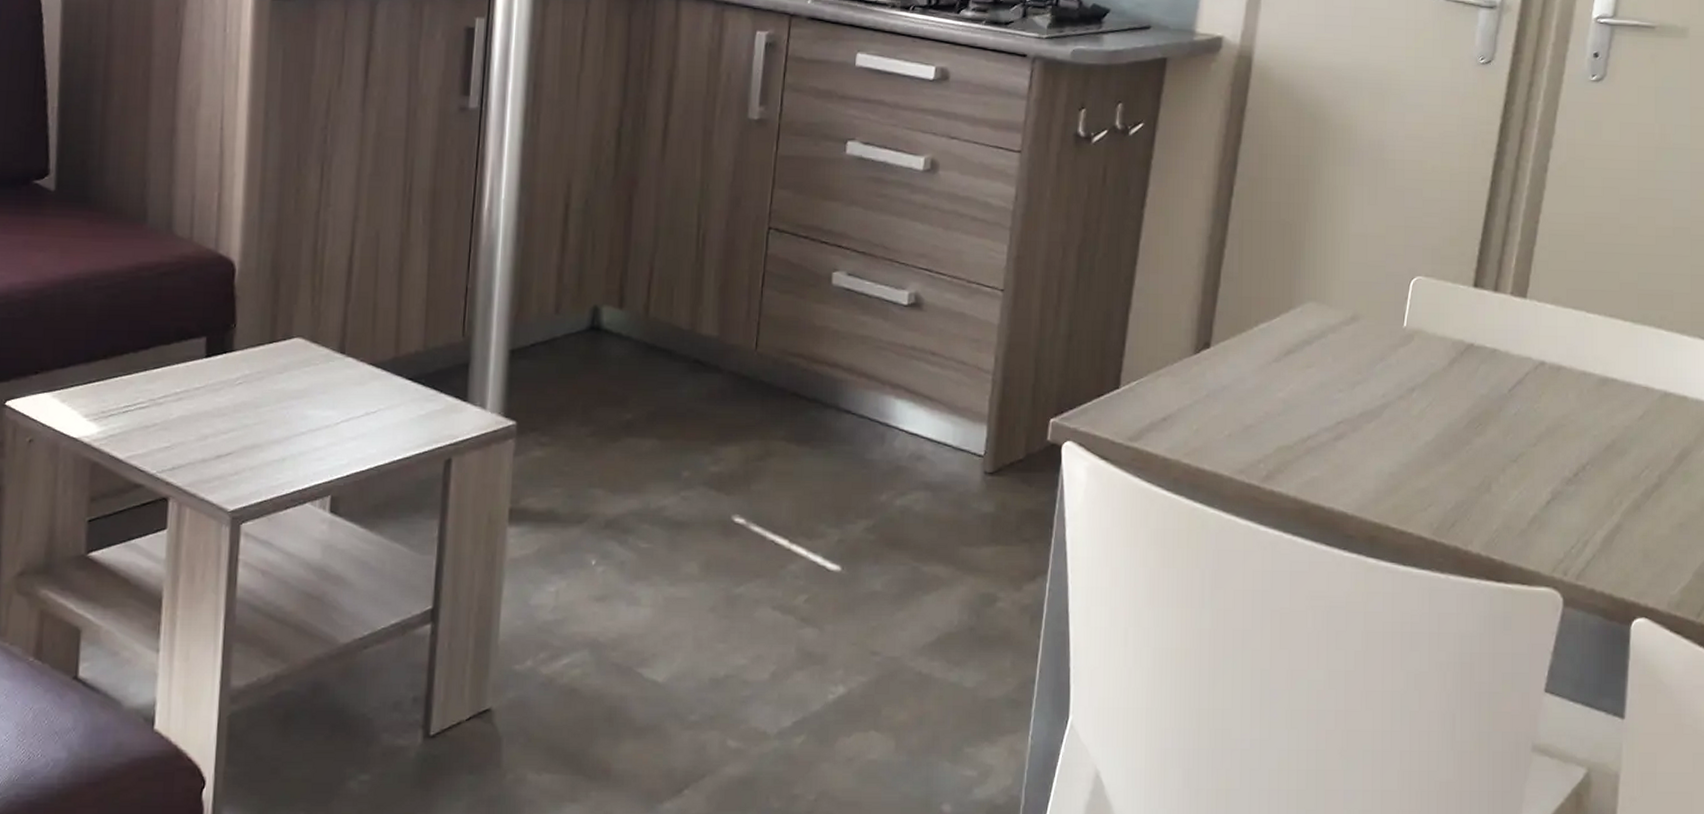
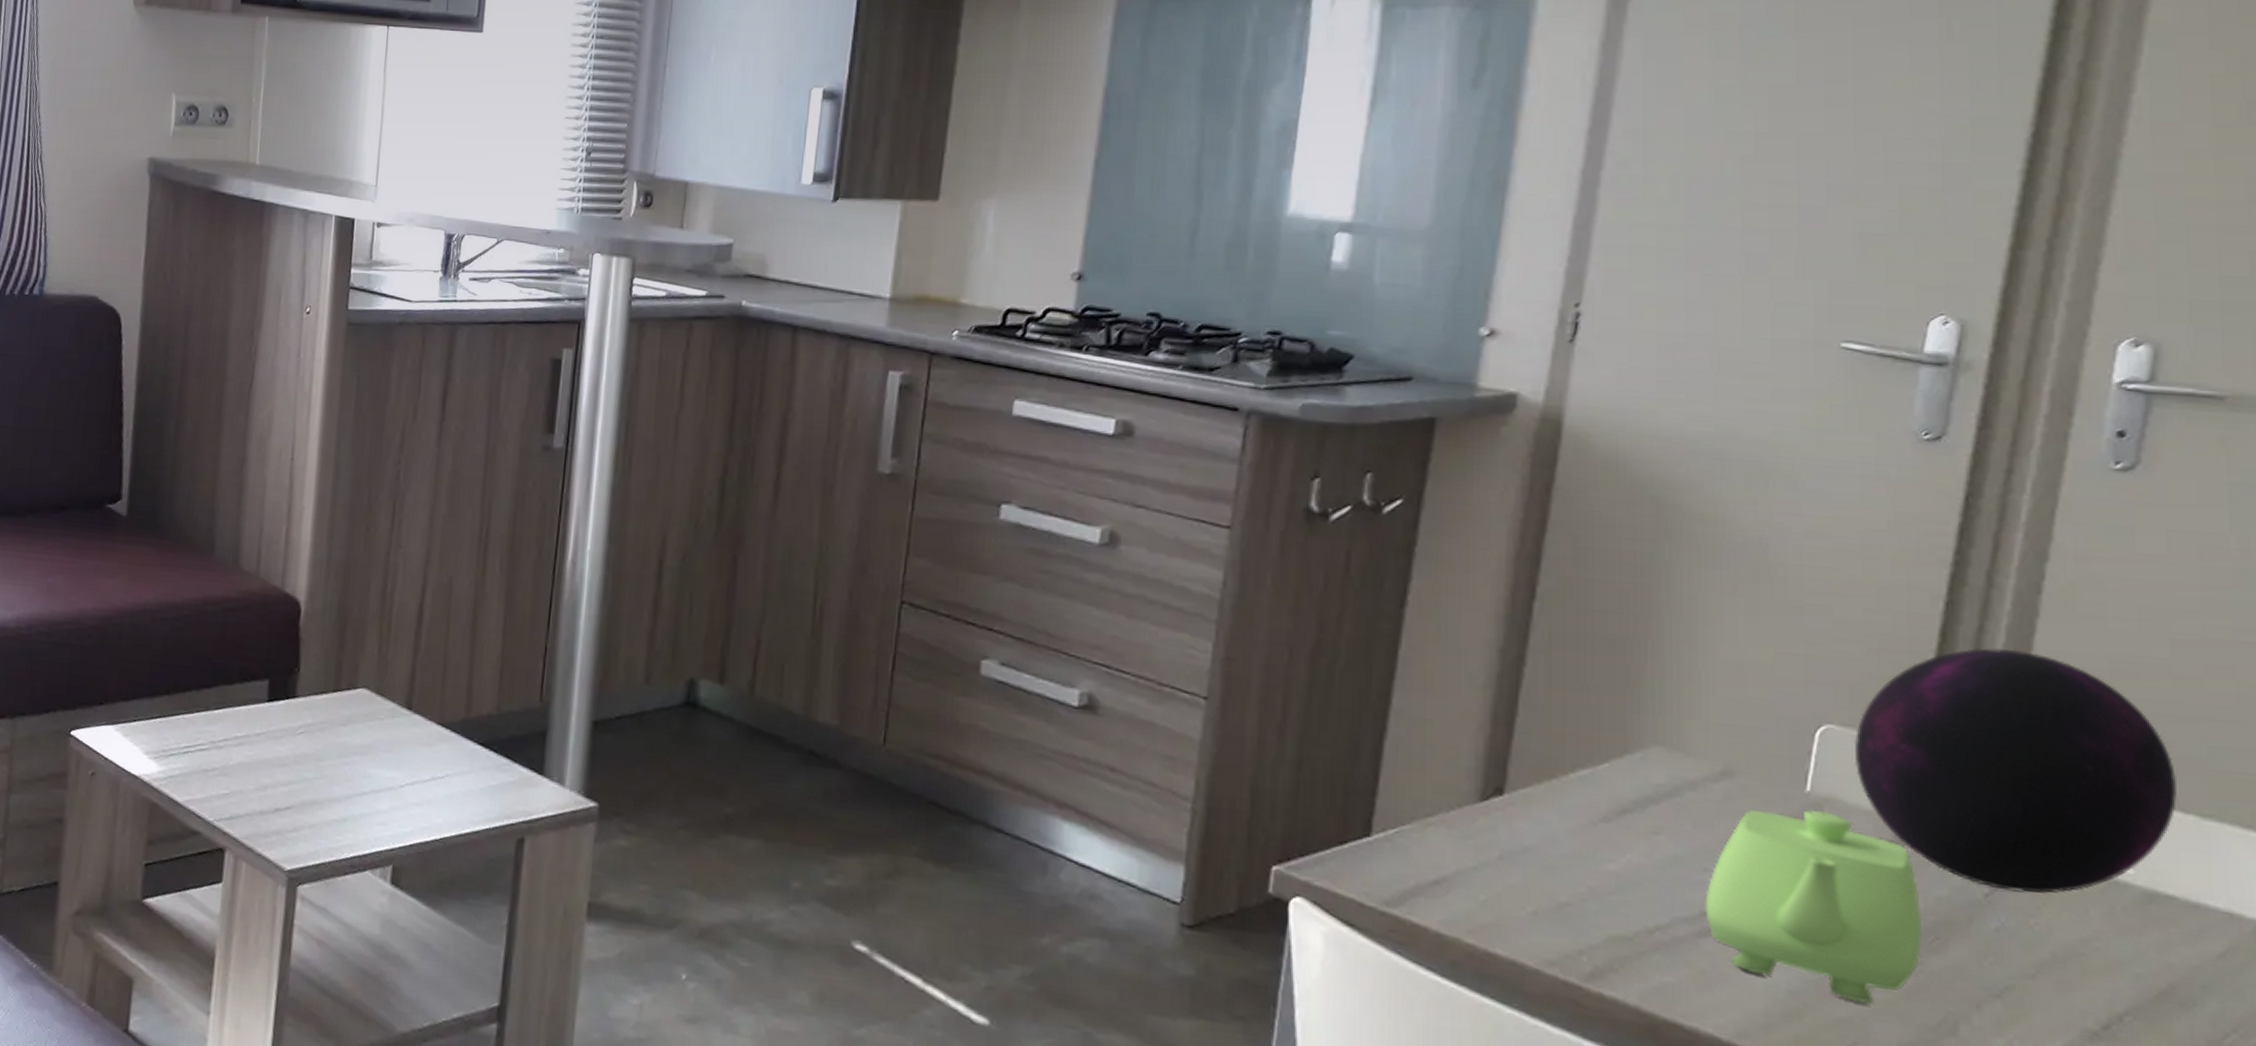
teapot: none [1339,339,1472,476] -> present [1705,809,1924,1004]
decorative orb: none [1433,213,1620,386] -> present [1853,648,2177,894]

